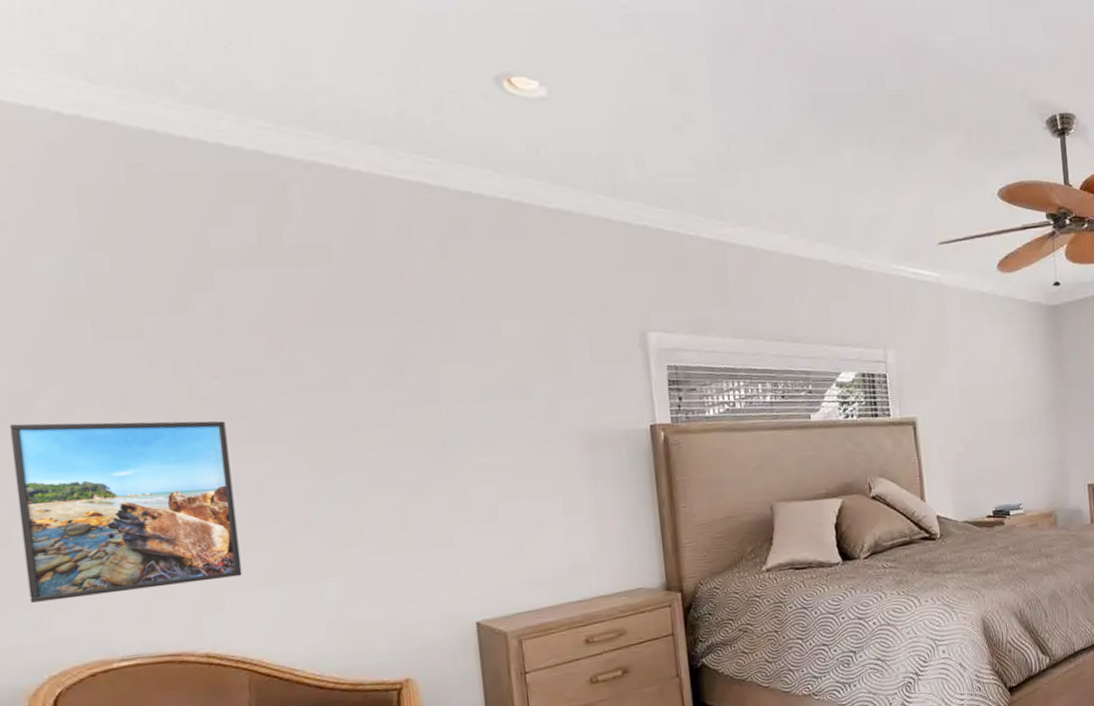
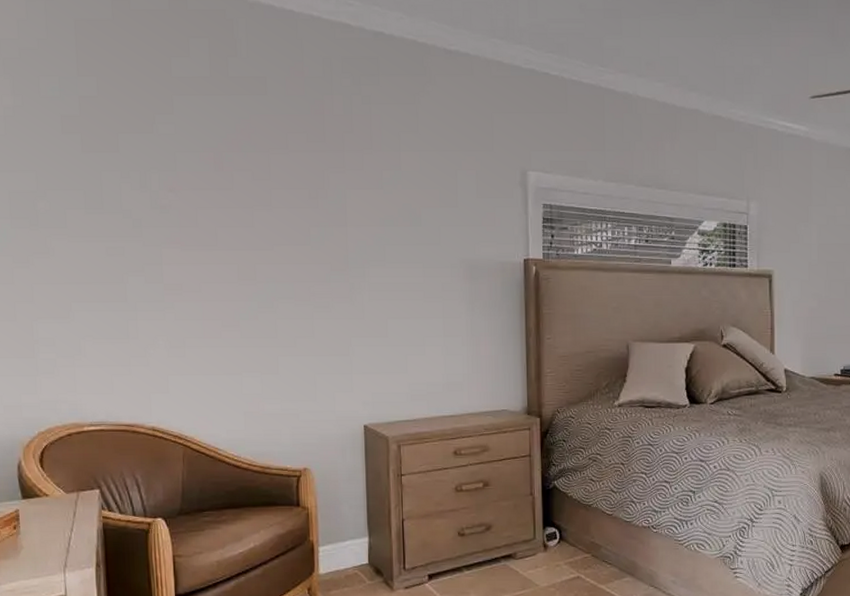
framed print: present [9,421,242,603] -> none [18,220,183,370]

